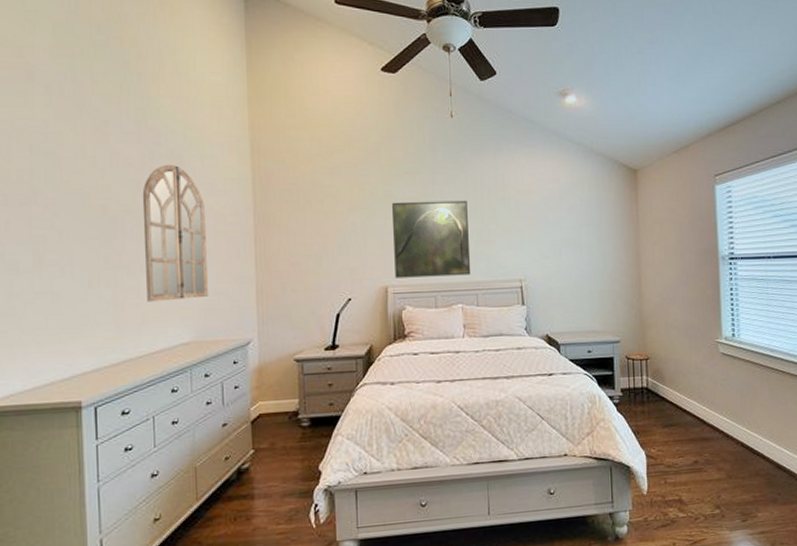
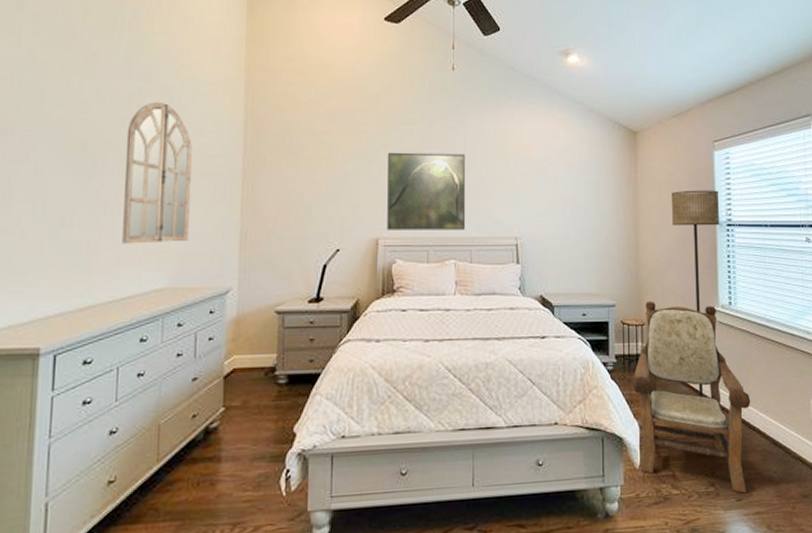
armchair: none [639,335,755,515] -> present [633,301,751,494]
floor lamp: none [673,224,723,426] -> present [672,190,720,398]

